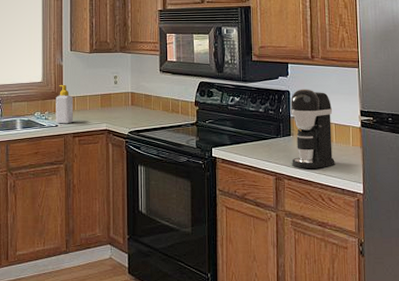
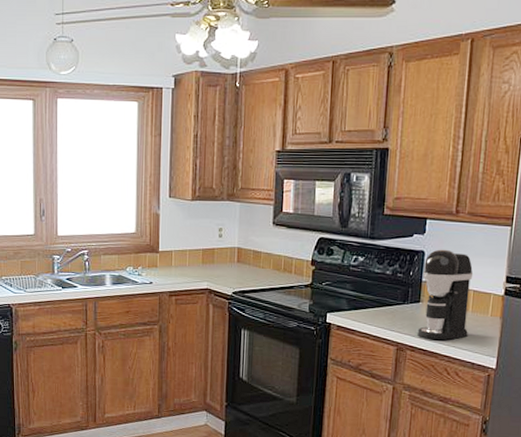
soap bottle: present [56,84,74,124] -> none [150,236,171,281]

